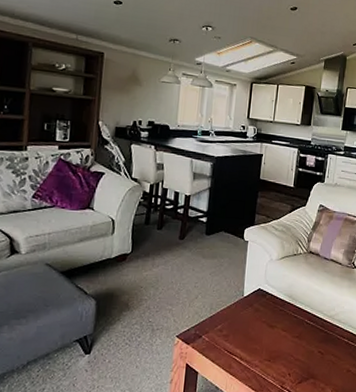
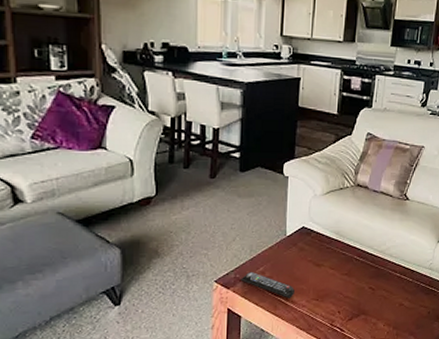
remote control: none [200,328,249,358] -> present [241,271,295,299]

